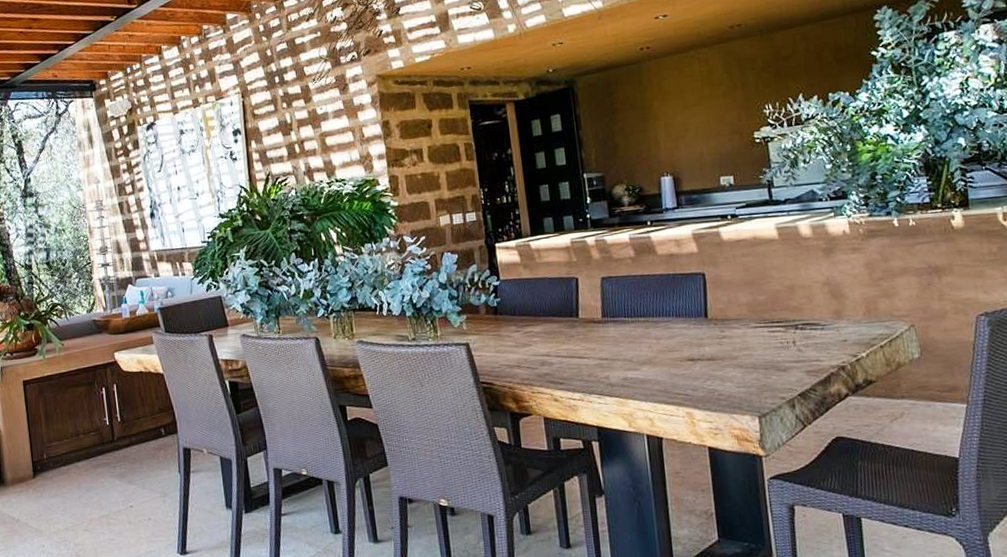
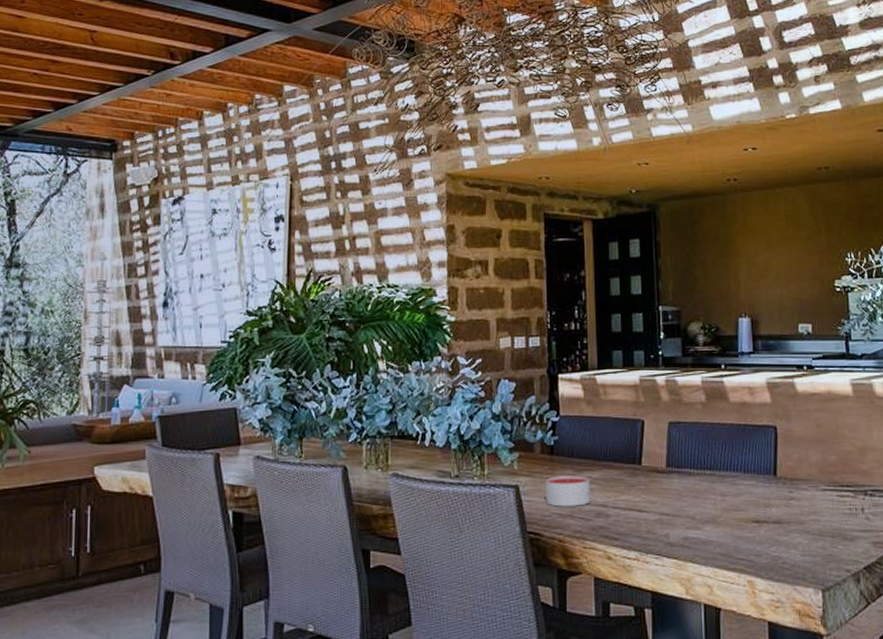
candle: none [492,330,535,359] -> present [545,475,591,507]

